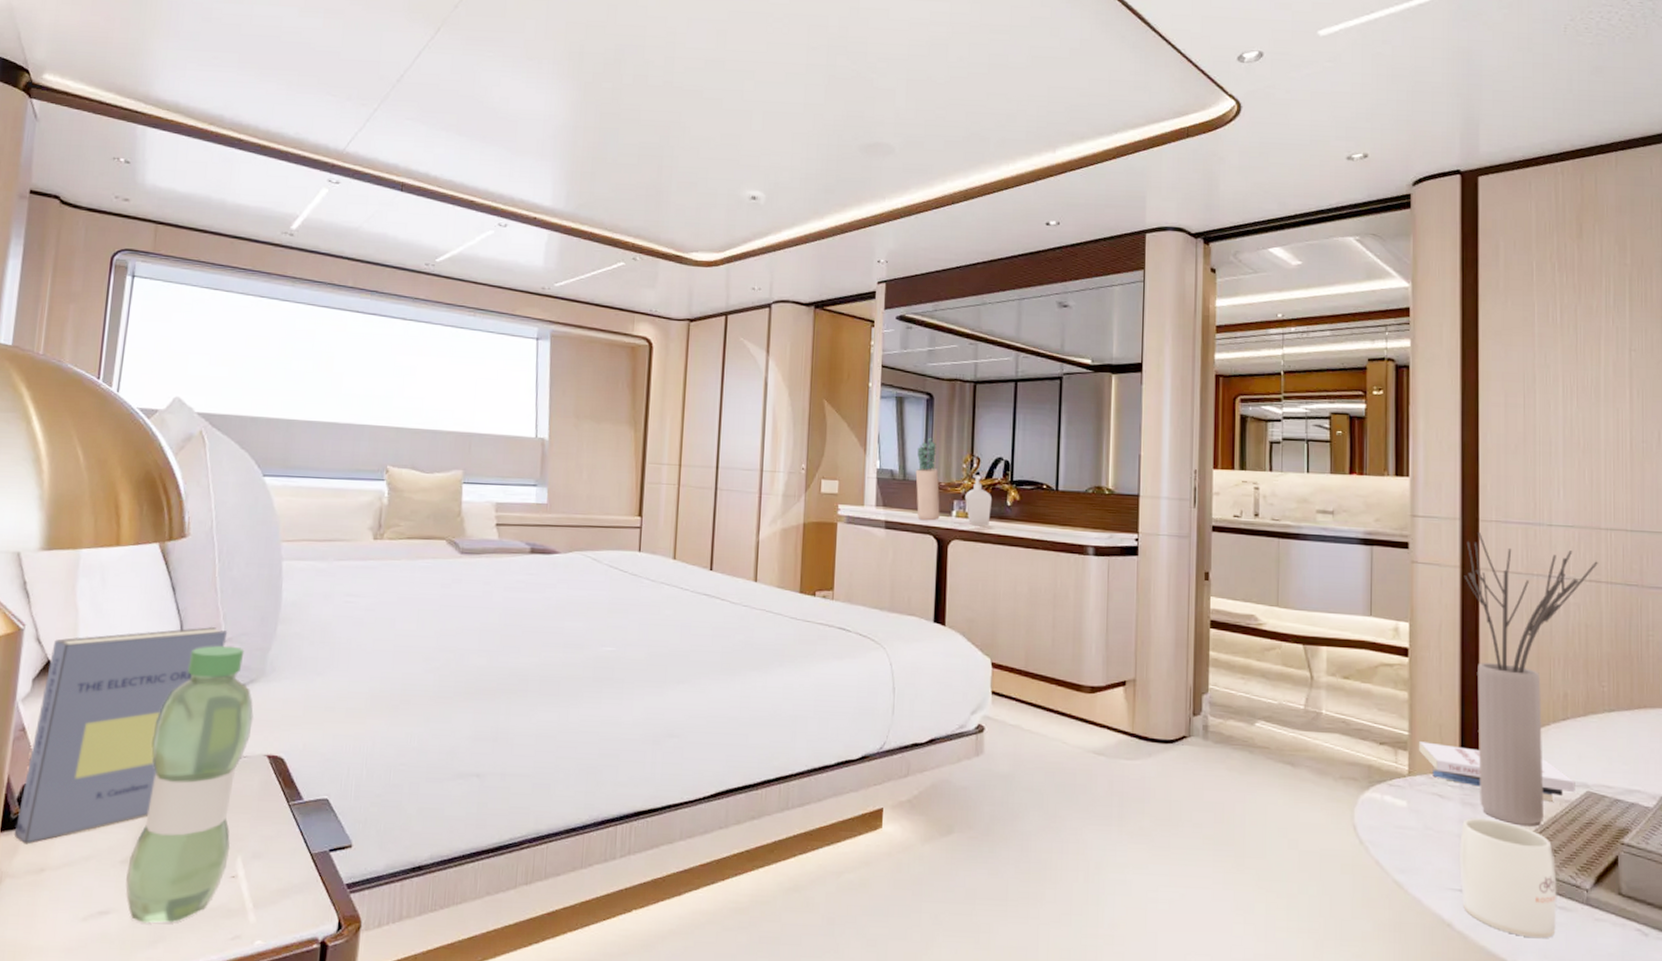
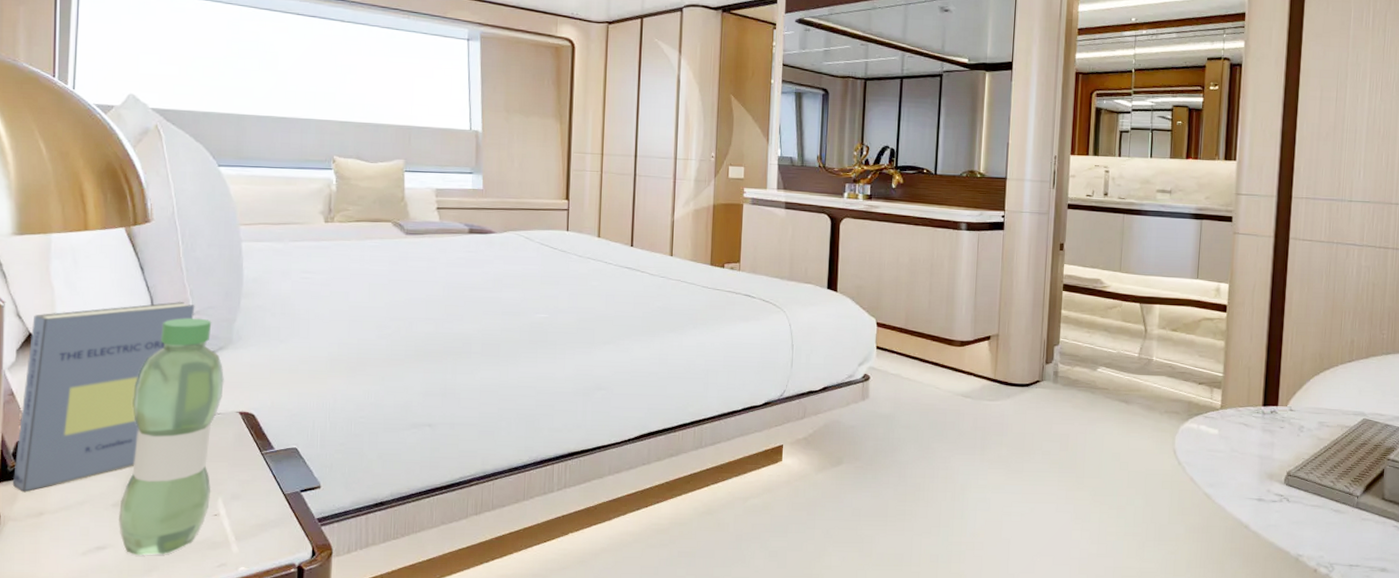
vase: present [915,433,940,521] -> none [812,125,834,202]
soap bottle: present [964,475,993,526] -> none [855,161,880,206]
books: present [1418,742,1575,802] -> none [1230,381,1355,427]
mug: present [1460,818,1557,939] -> none [1257,442,1335,535]
vase: present [1464,533,1598,827] -> none [1276,208,1387,448]

